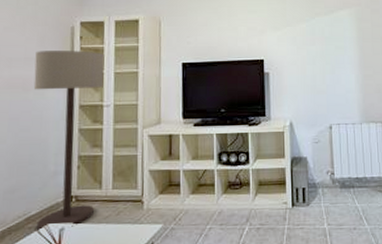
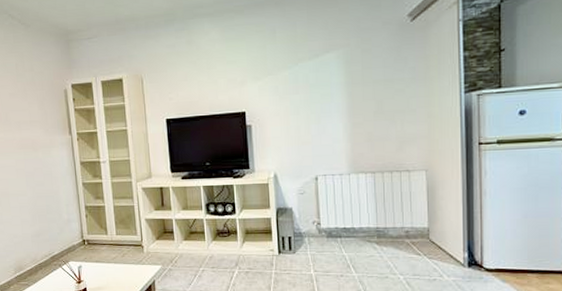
floor lamp: present [33,51,105,232] -> none [38,112,104,268]

